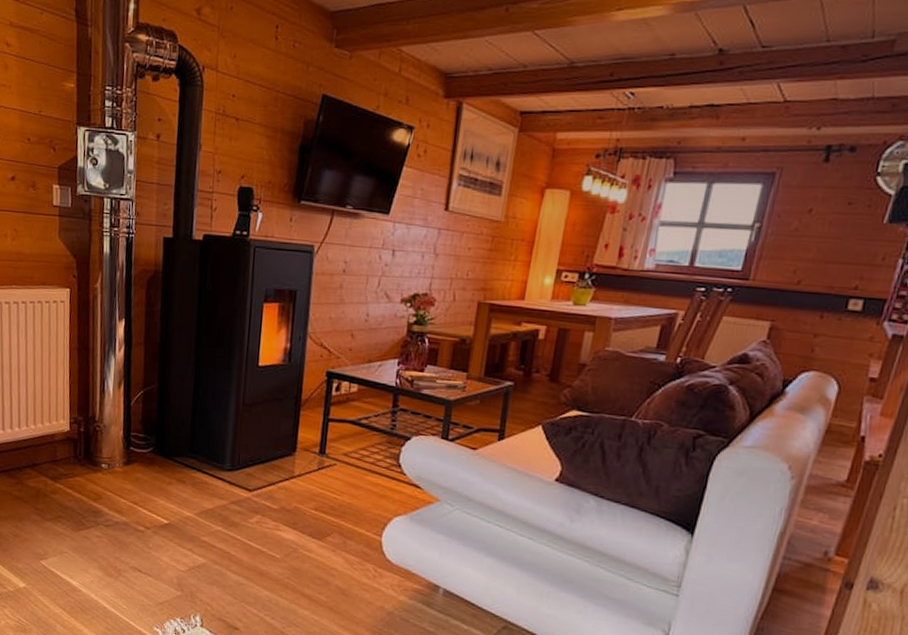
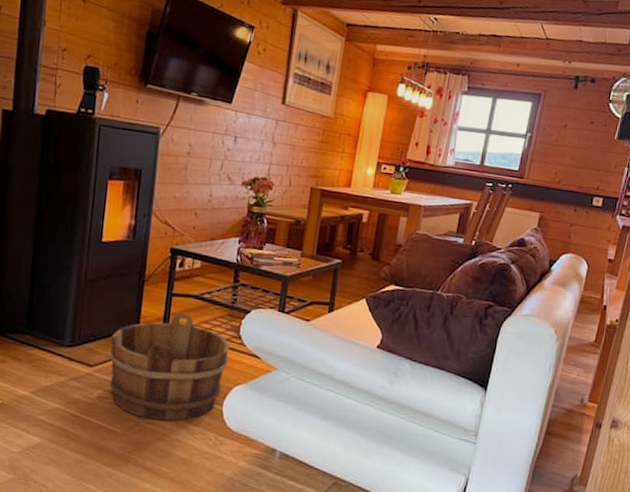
wooden bucket: none [268,438,389,550] -> present [109,312,230,421]

